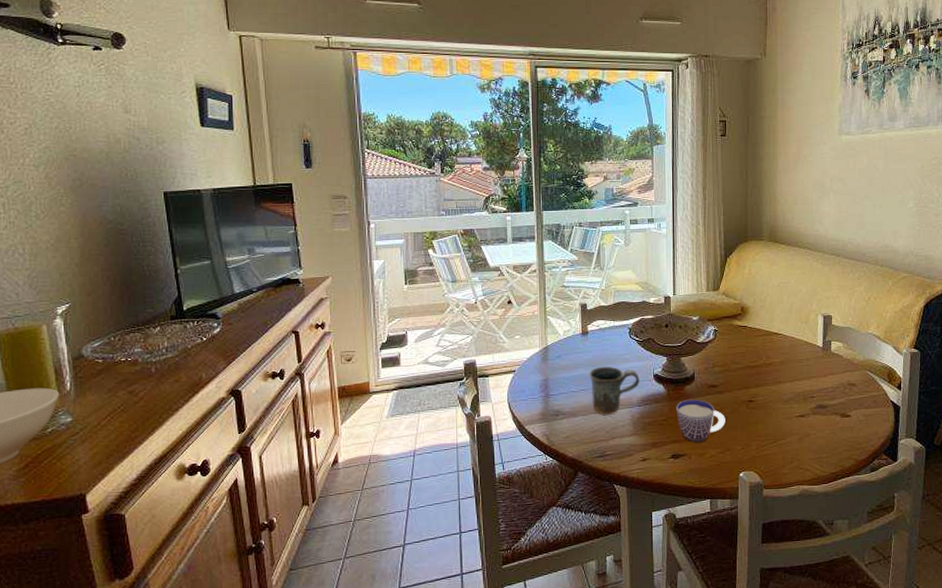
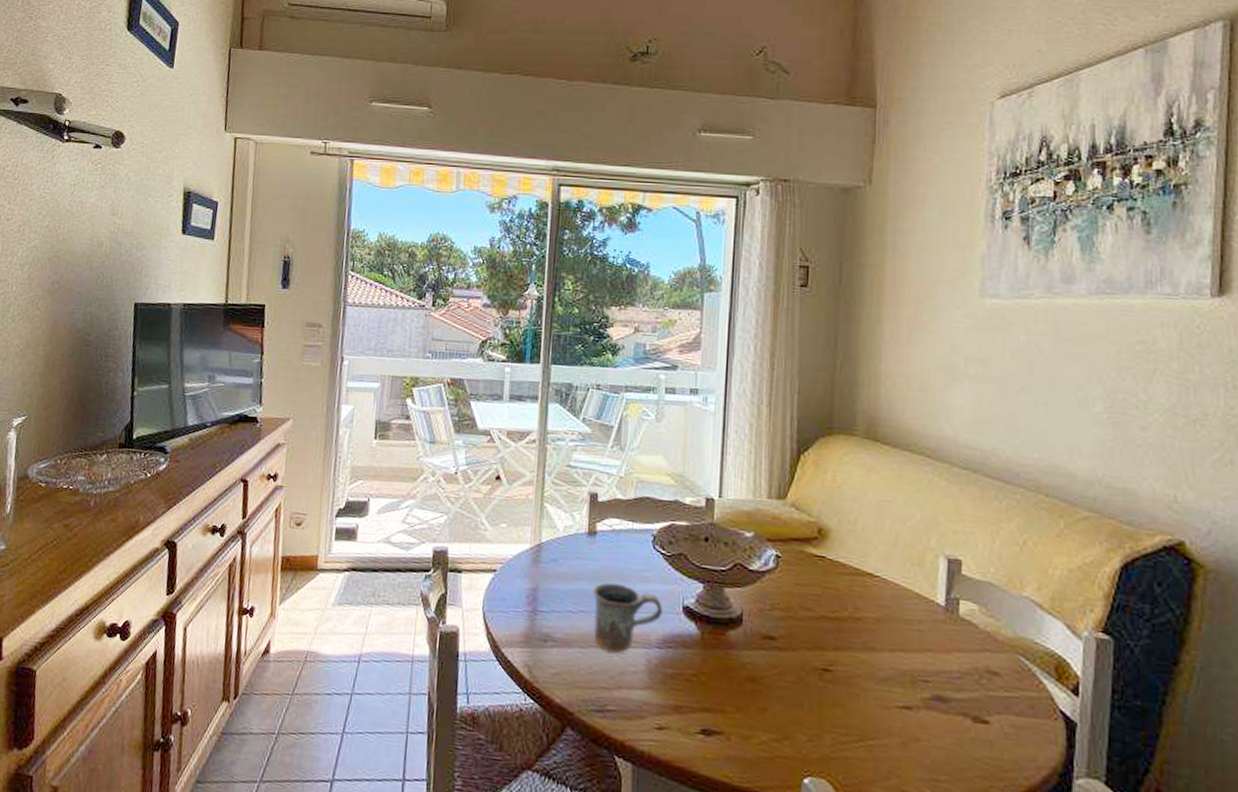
cup: present [676,399,725,443] -> none [712,650,786,719]

